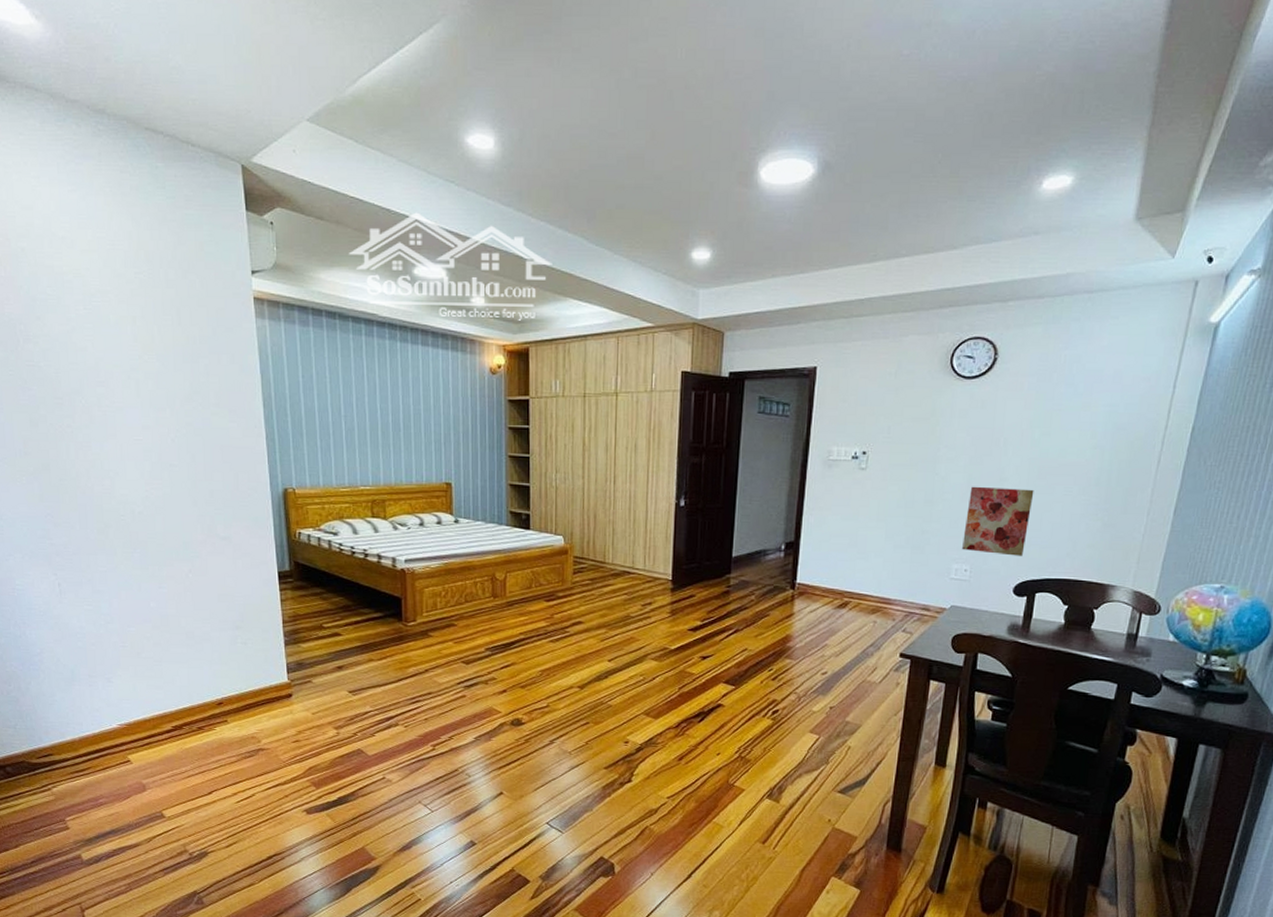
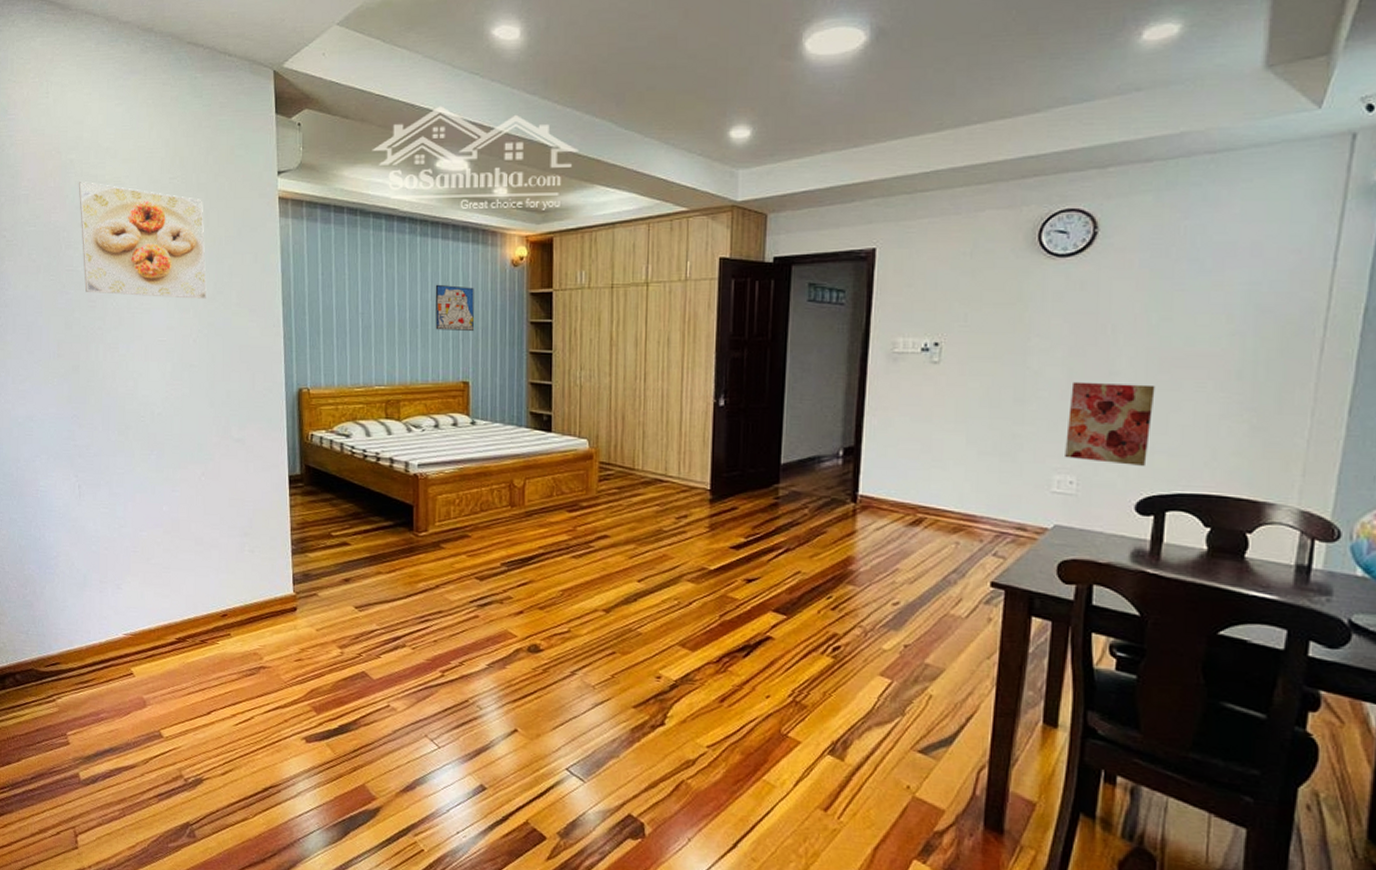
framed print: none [32,271,183,398] -> present [78,180,207,299]
wall art: none [416,389,455,435] -> present [435,284,474,331]

